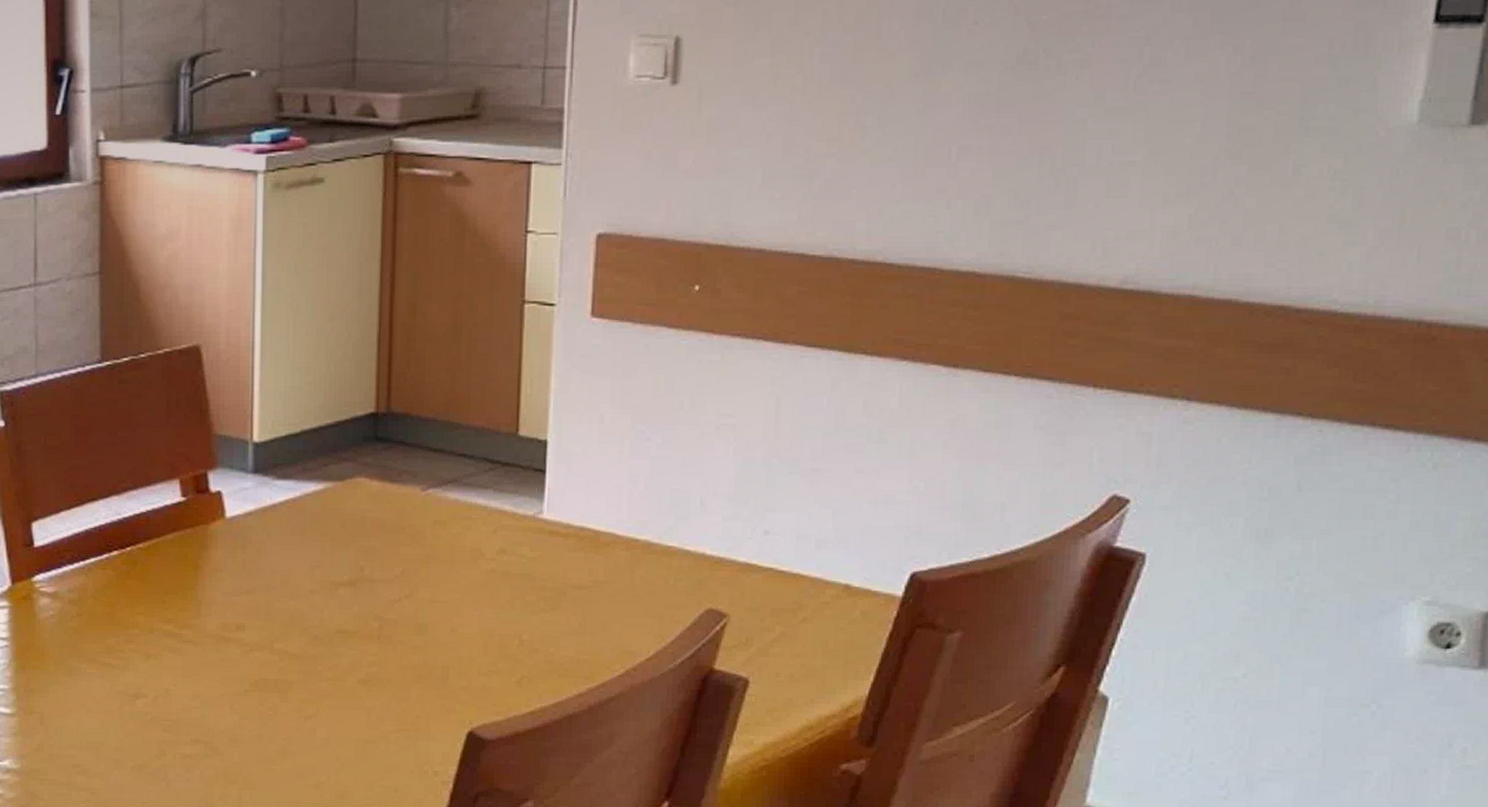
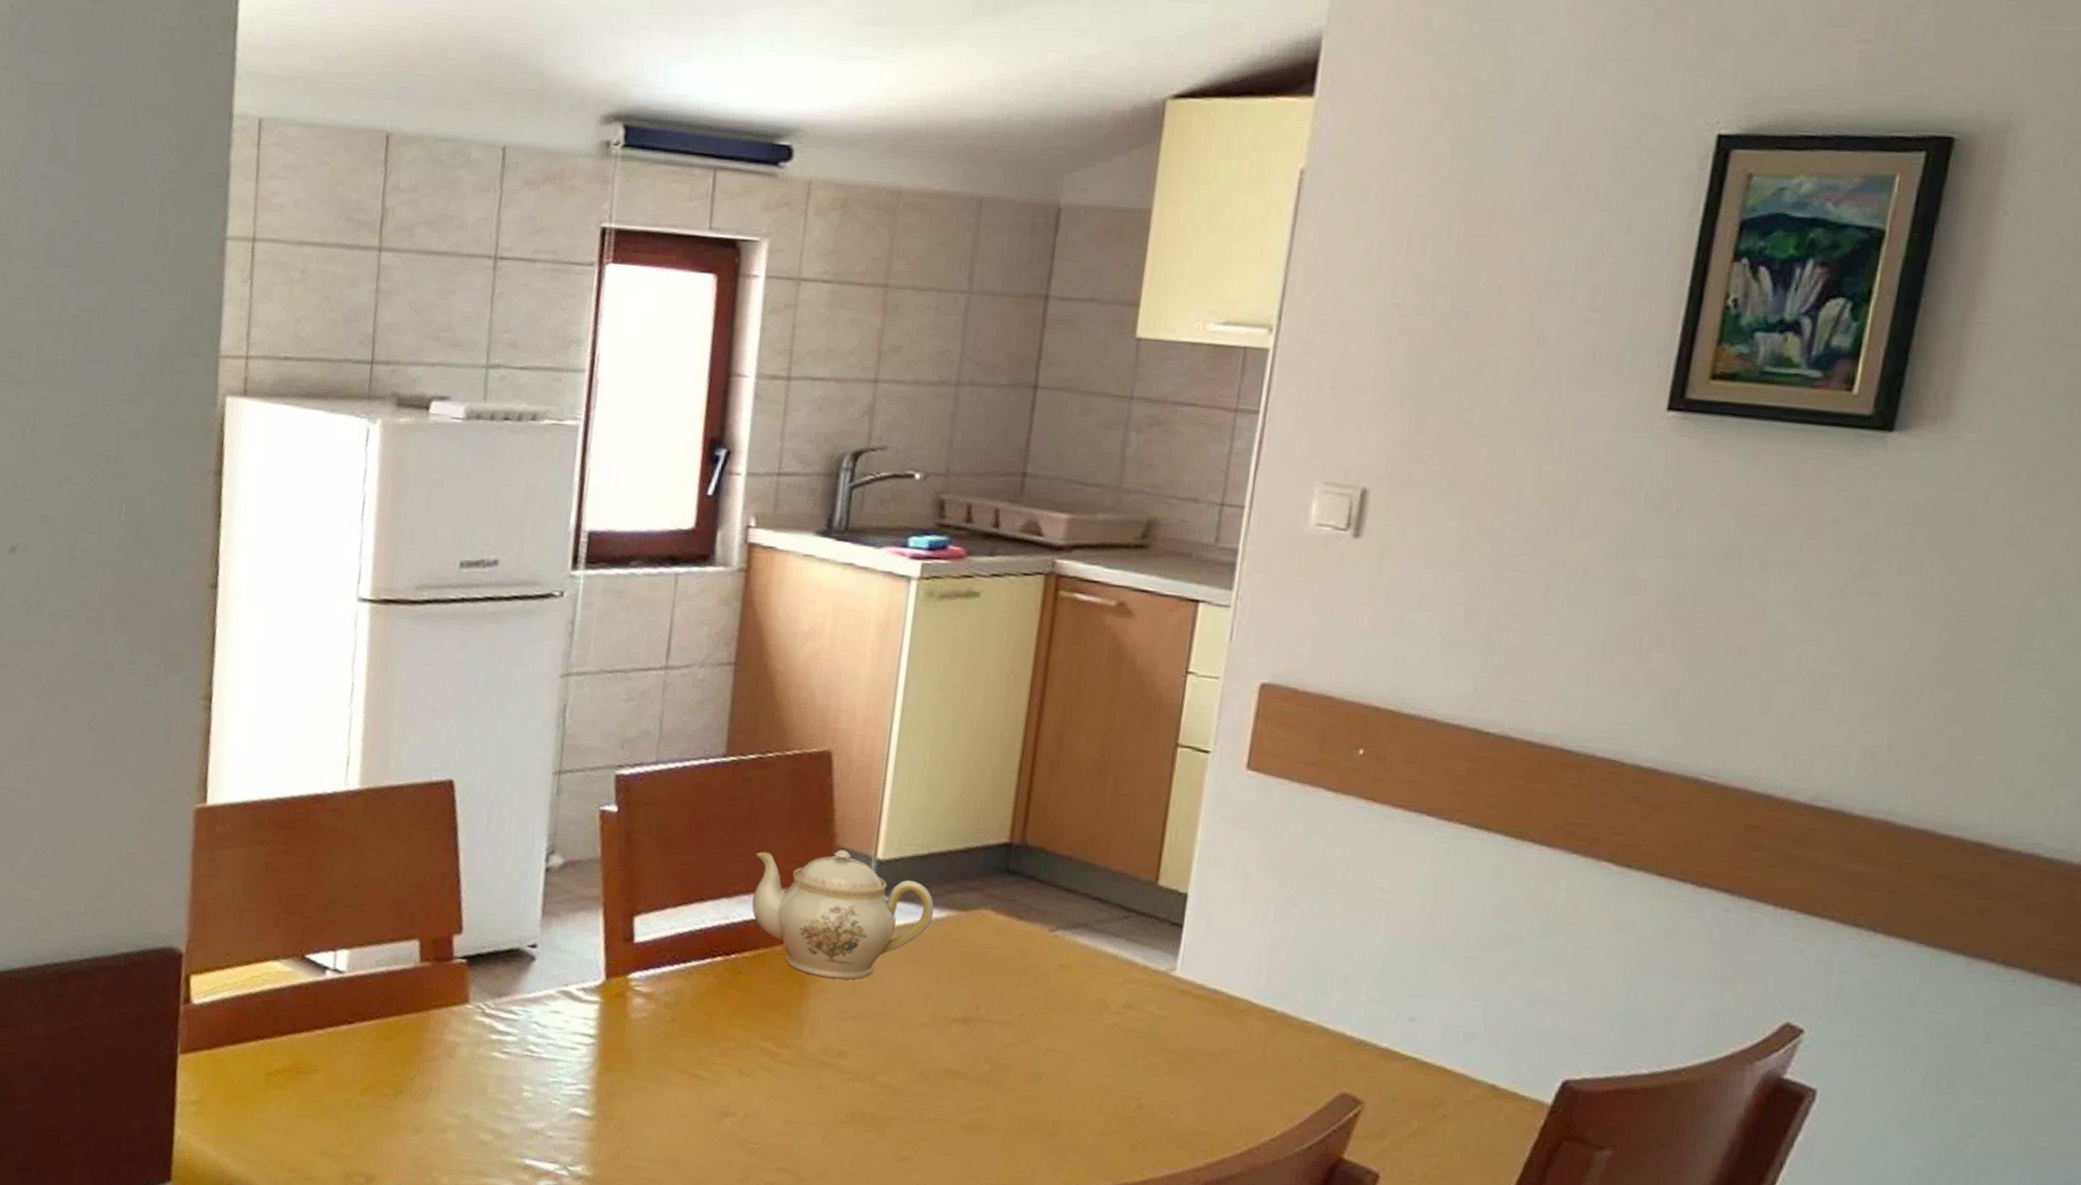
teapot: none [139,437,312,559] -> present [752,849,935,980]

